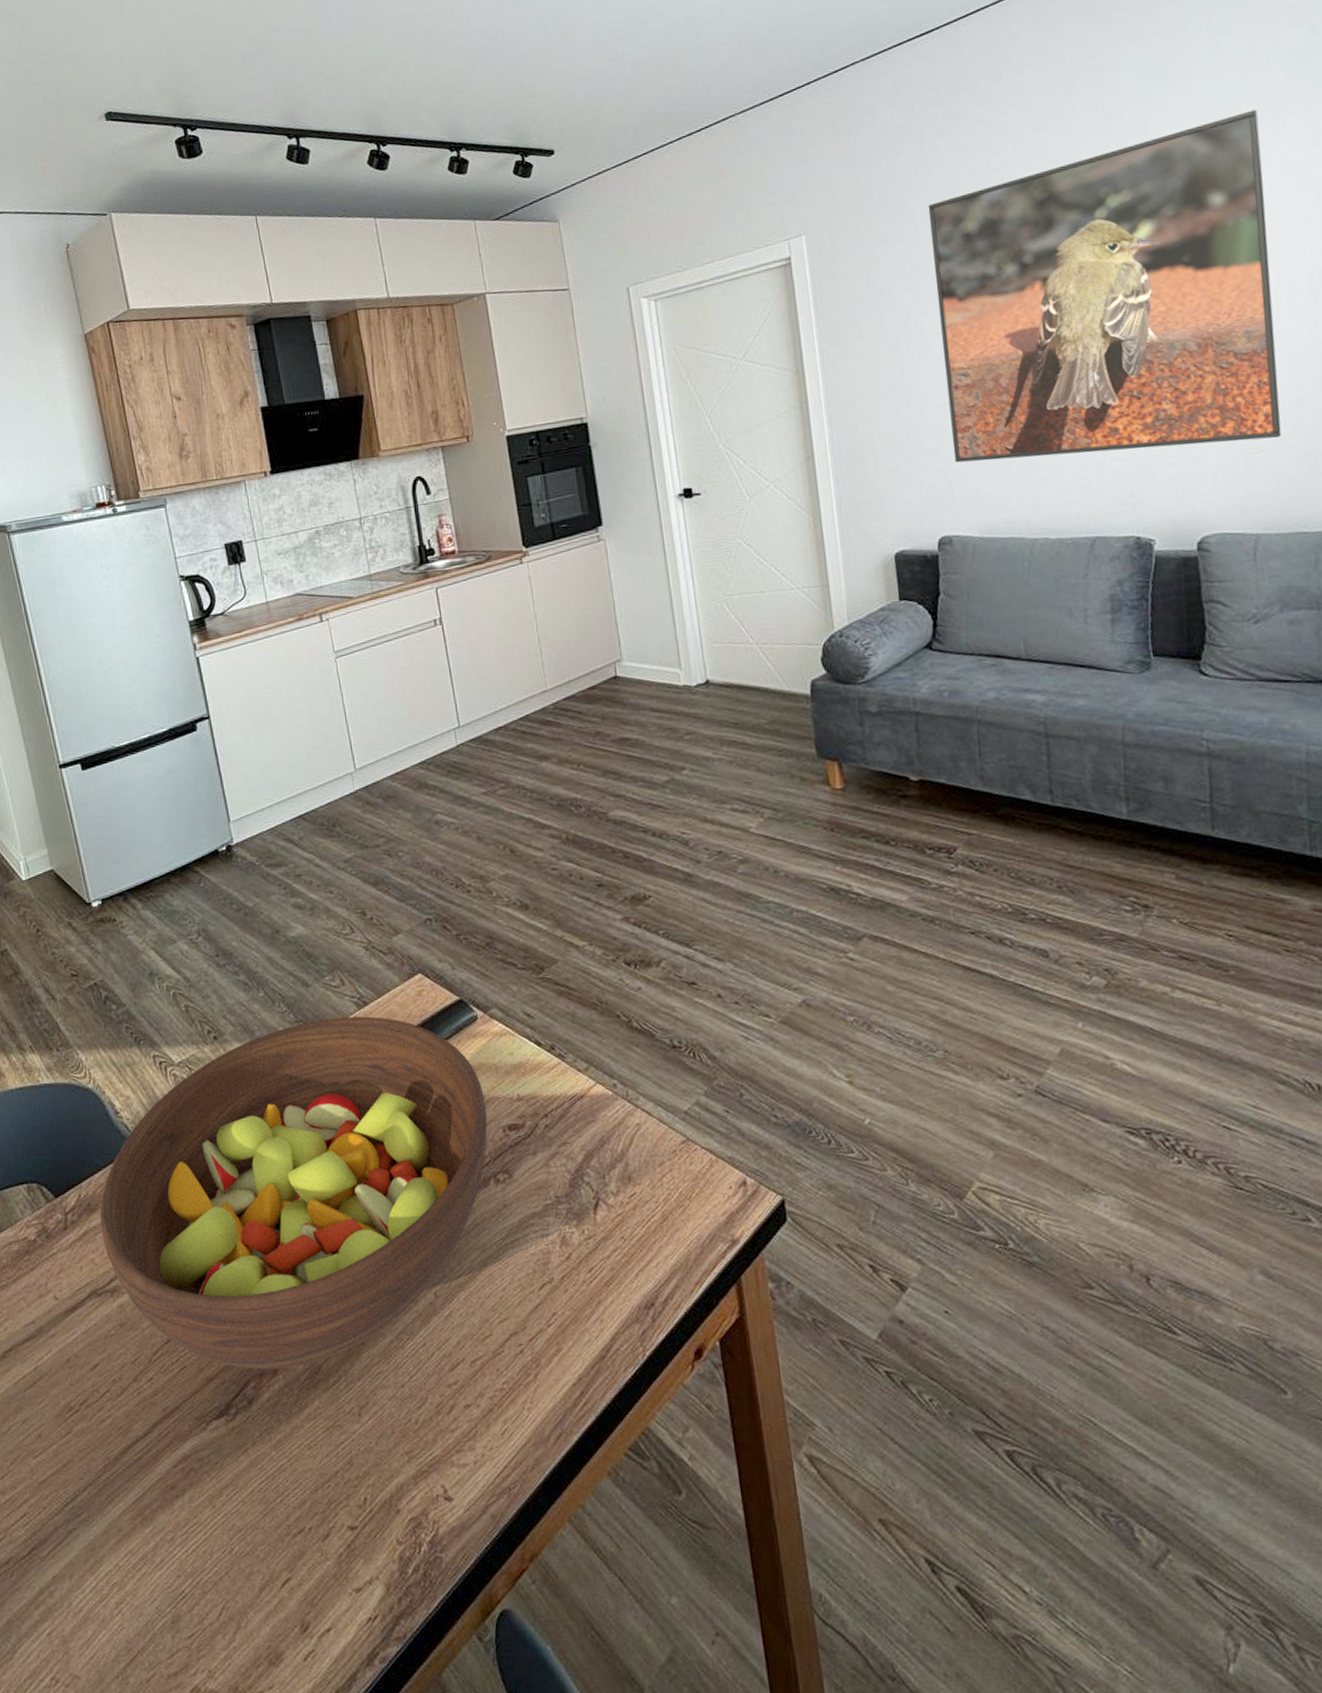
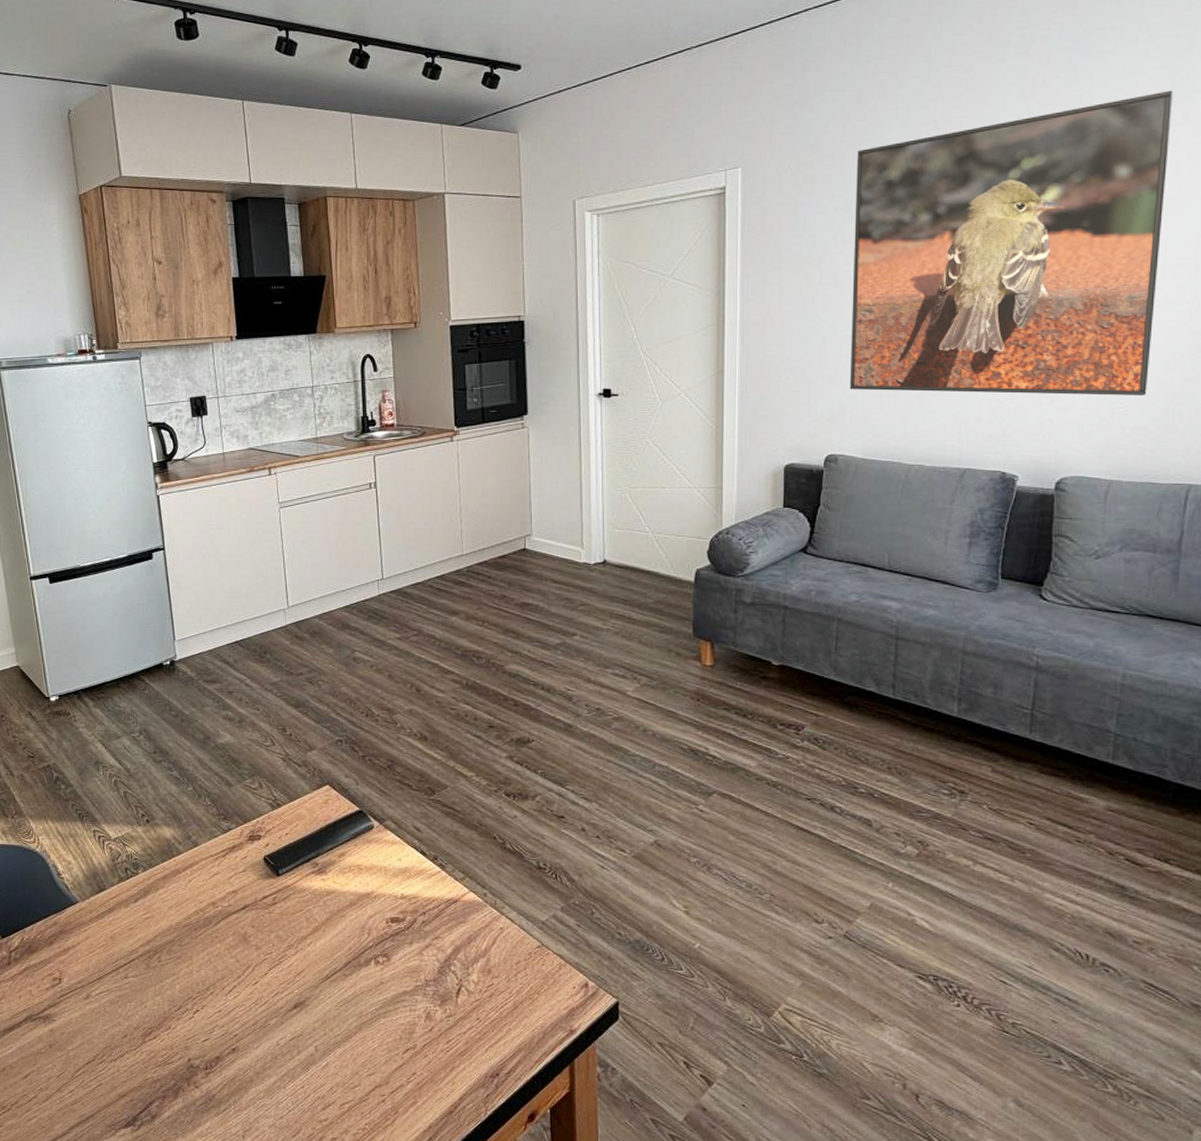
fruit bowl: present [99,1016,488,1370] -> none [38,815,374,1094]

